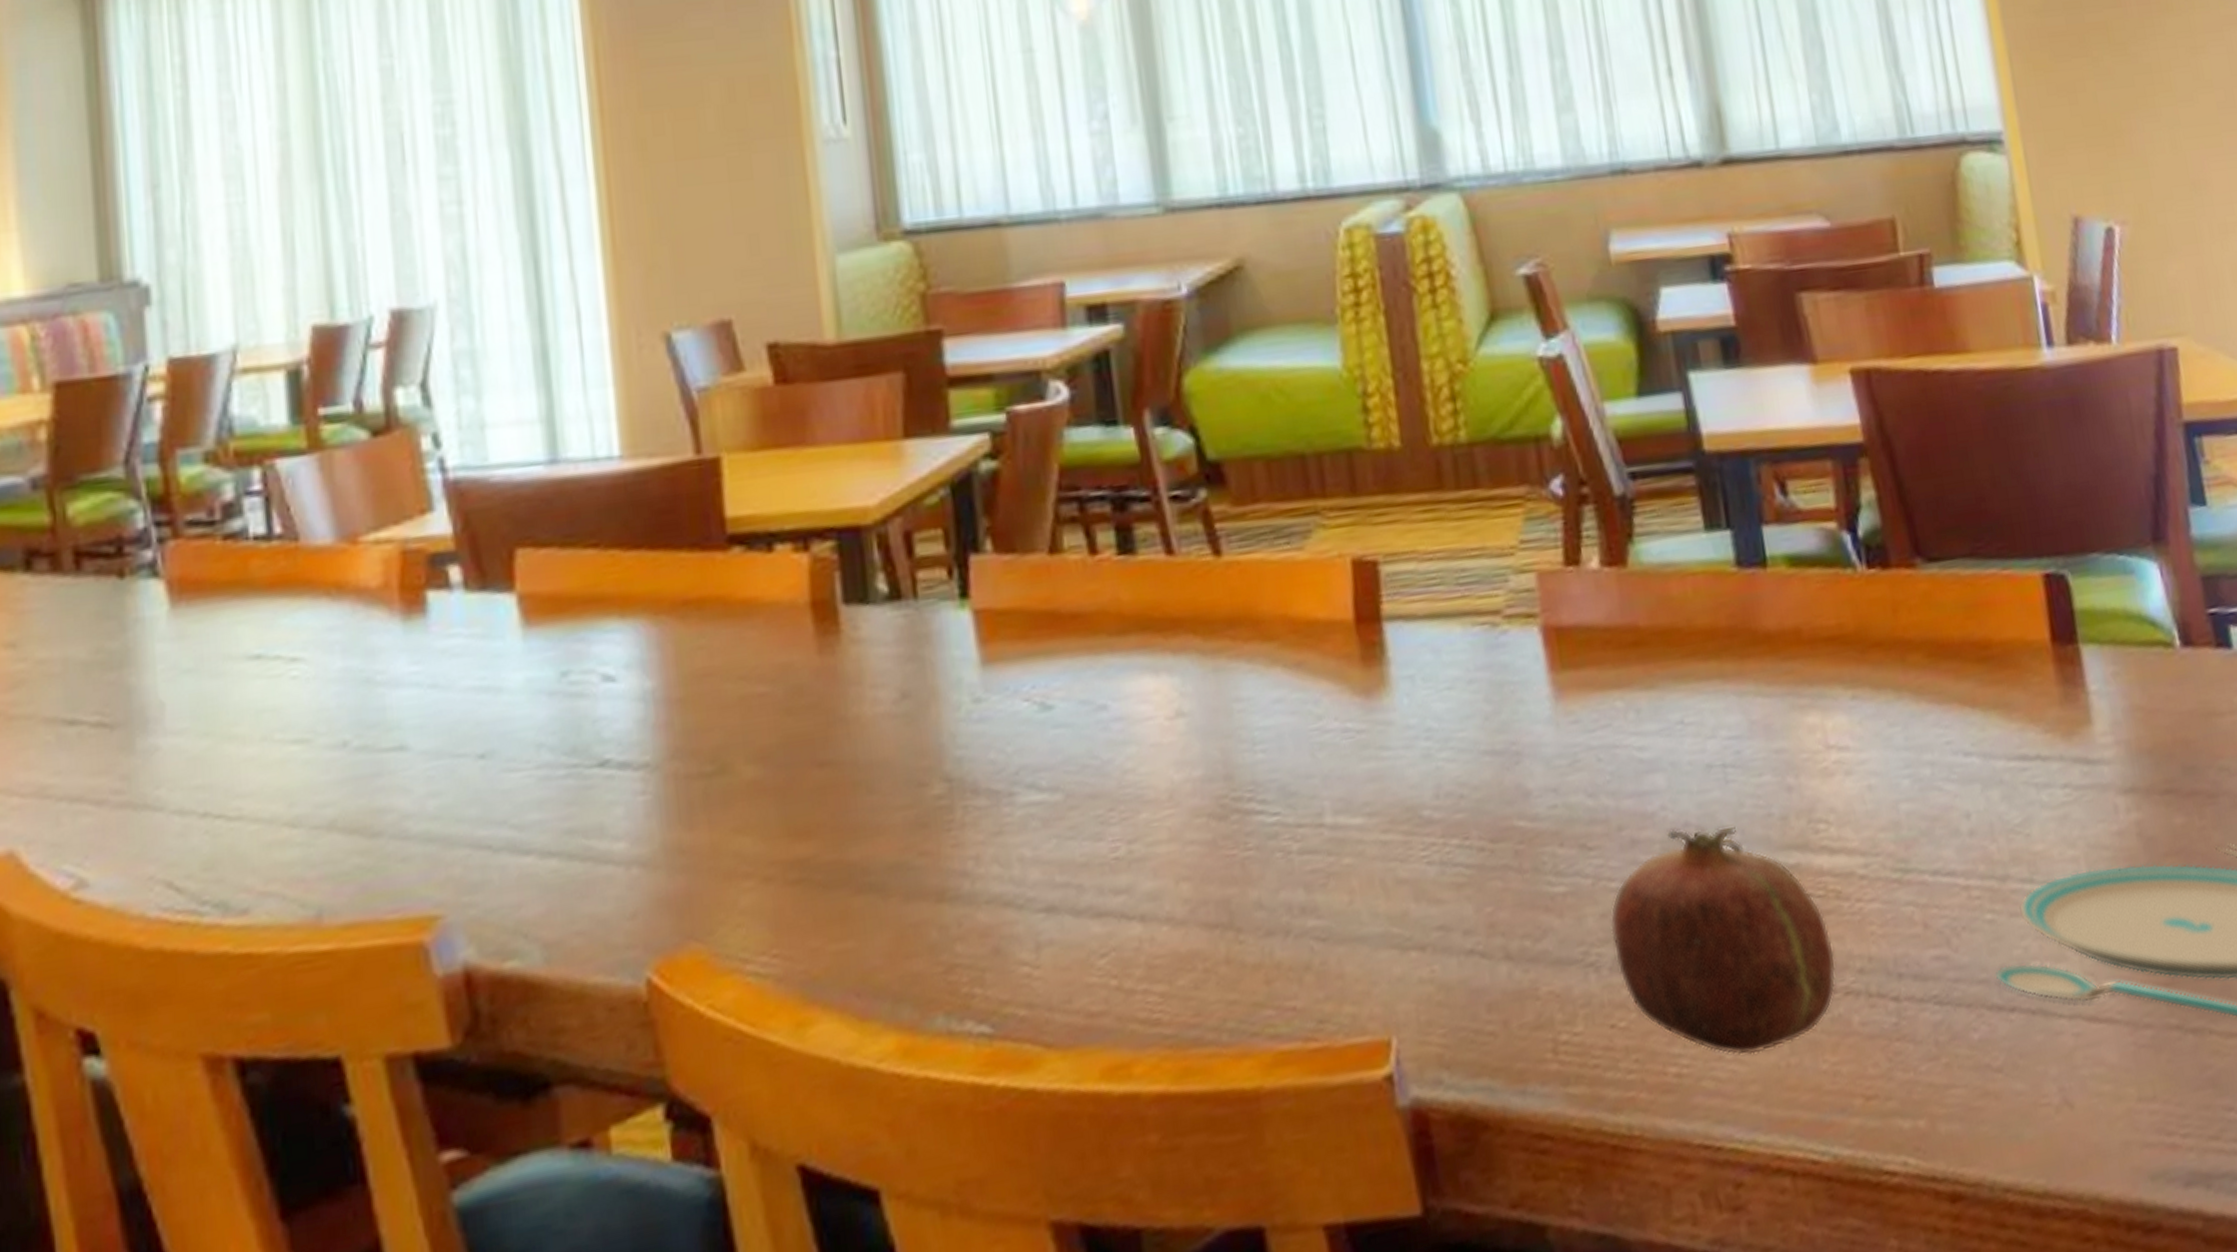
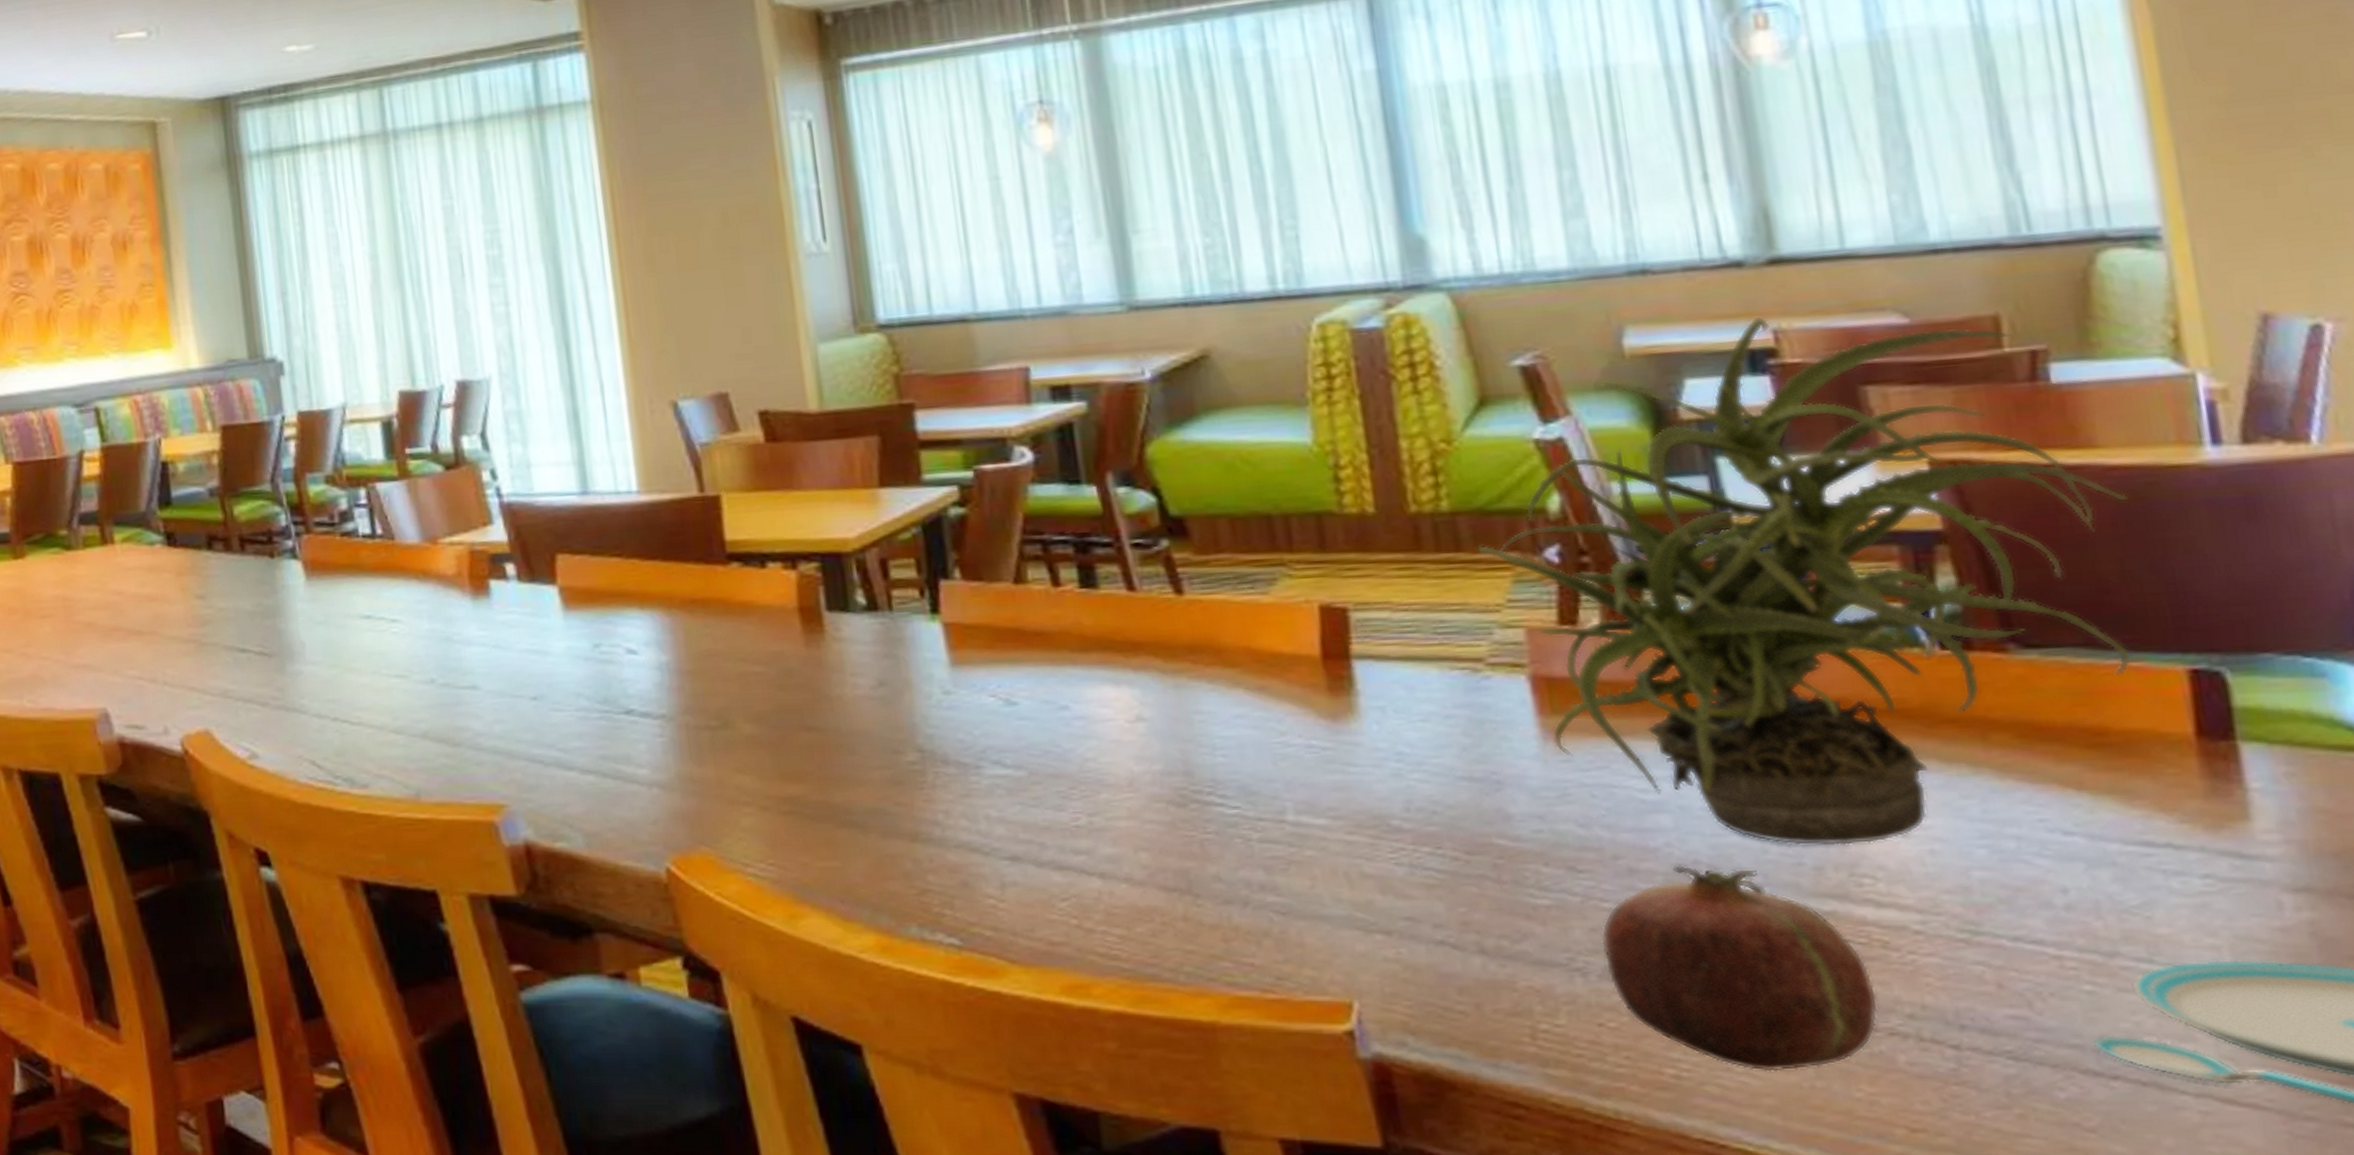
potted plant: none [1492,220,2003,794] -> present [1477,316,2131,846]

